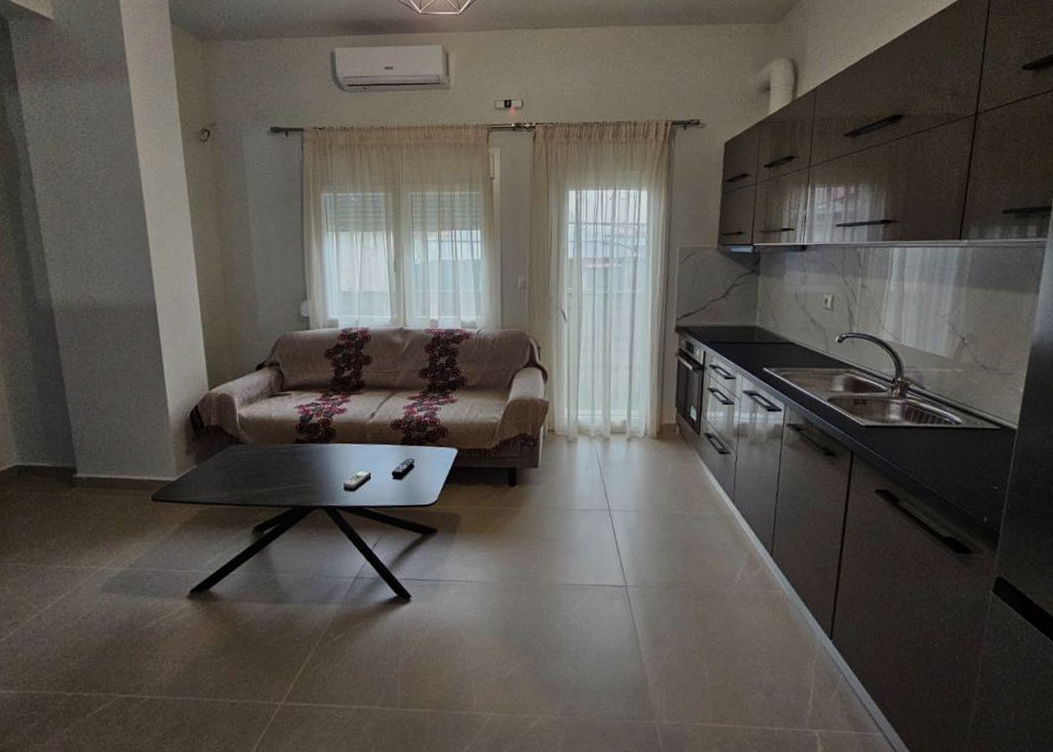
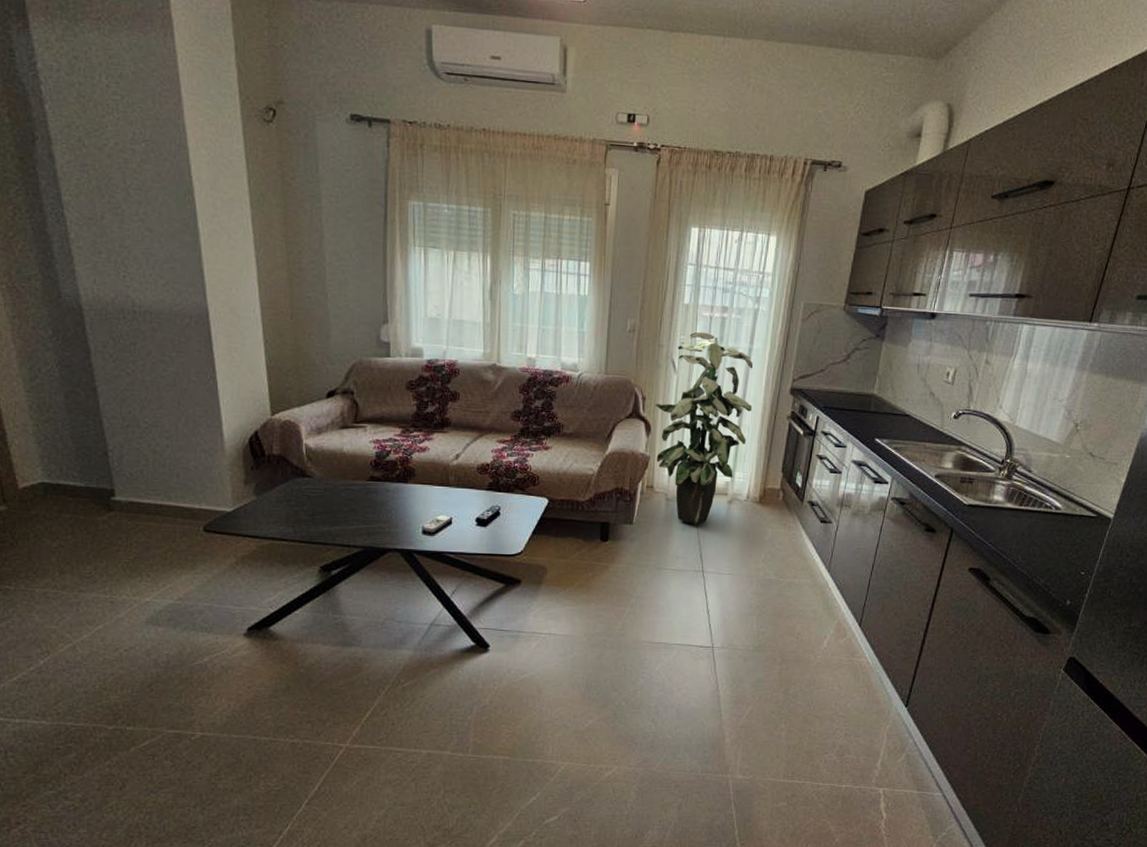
indoor plant: none [550,282,641,464] -> present [655,332,754,525]

